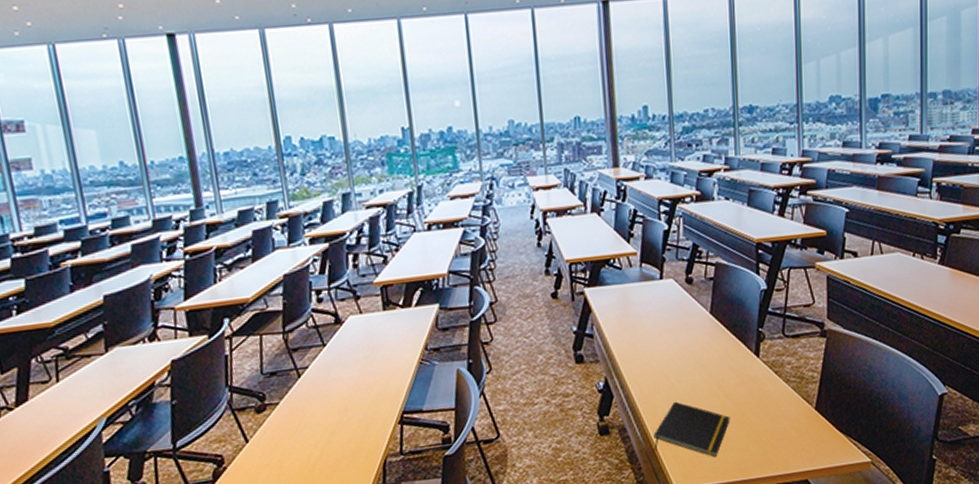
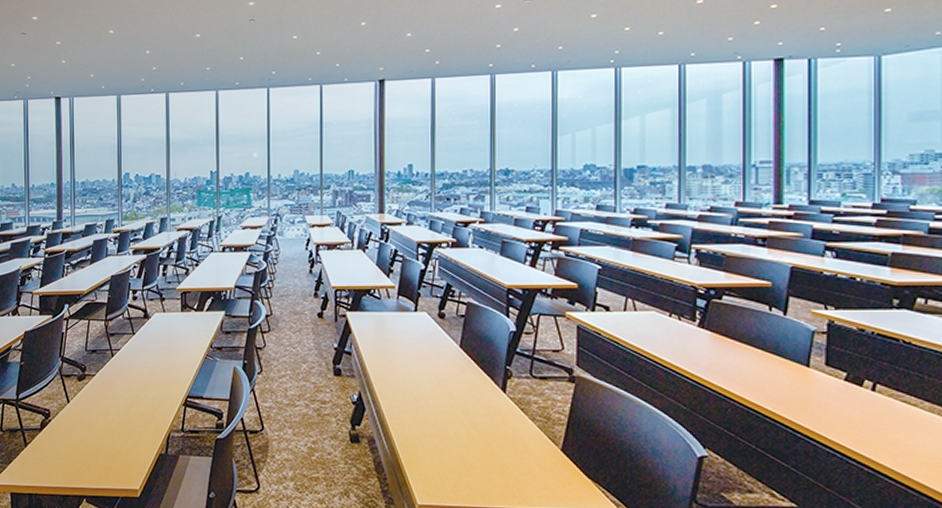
notepad: present [653,401,730,458] -> none [400,422,474,481]

